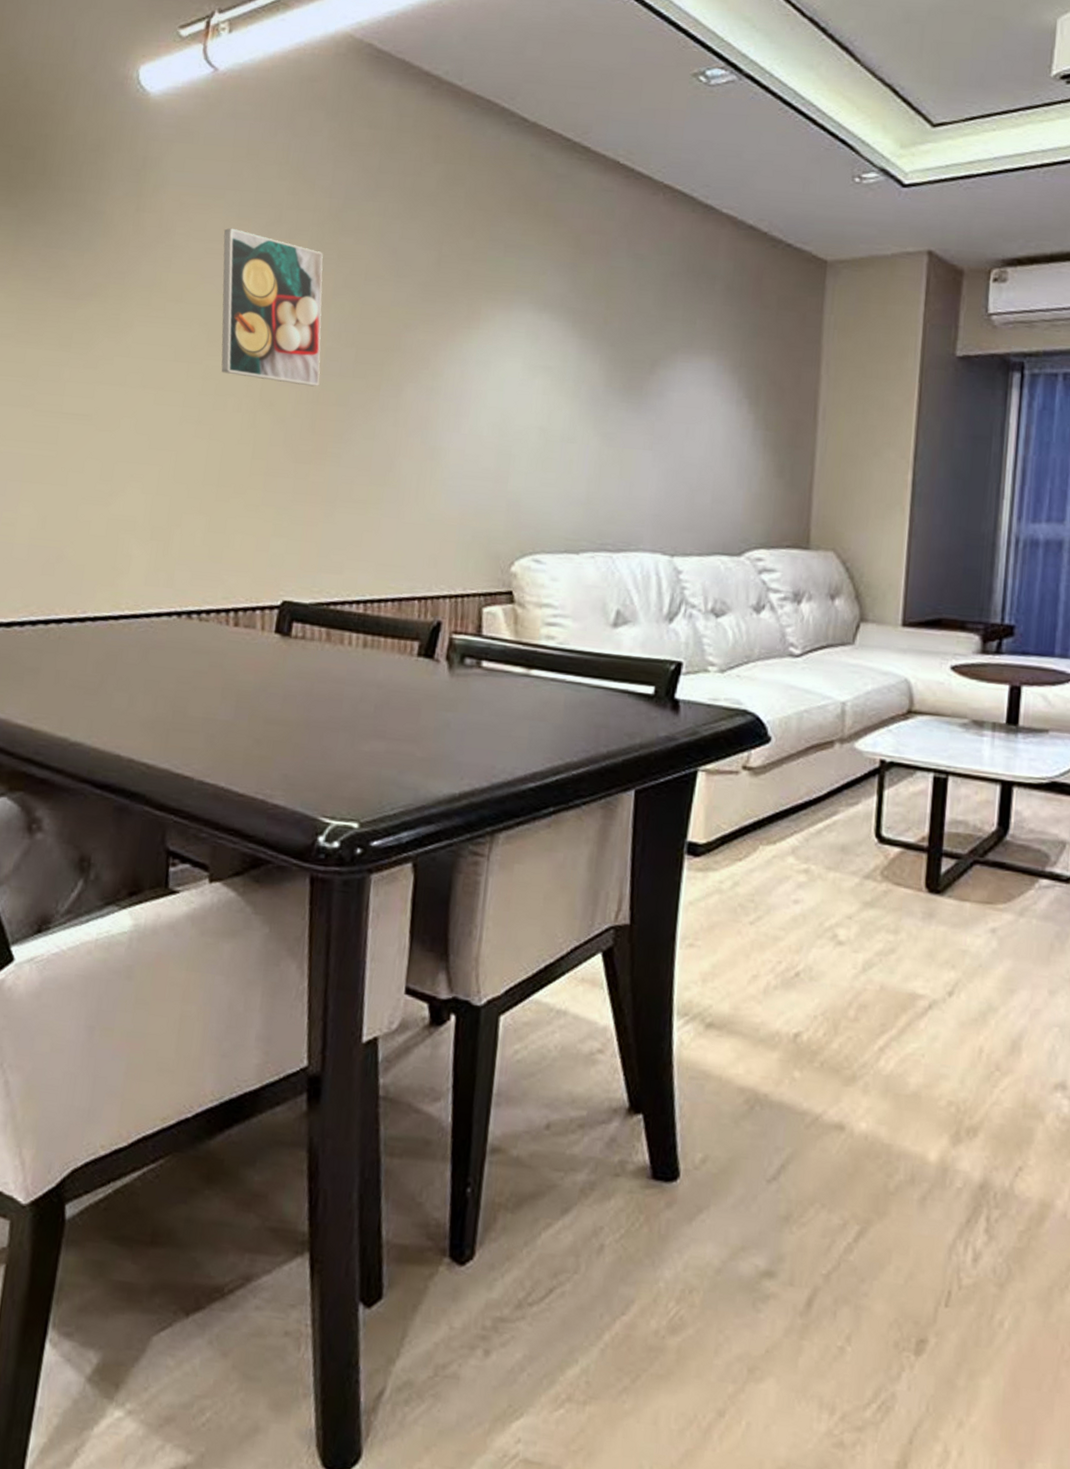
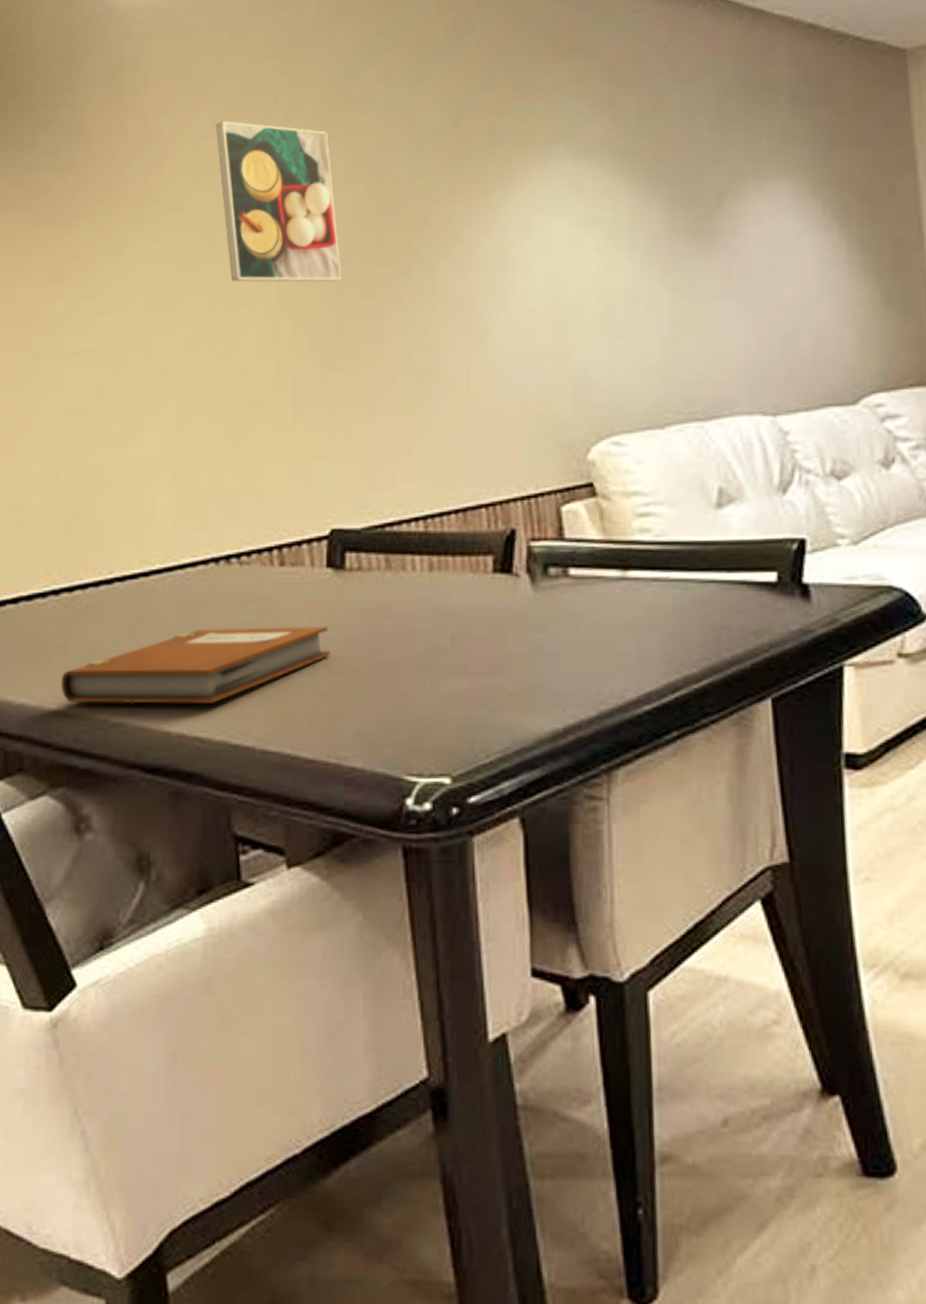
notebook: none [28,671,270,736] -> present [61,626,330,705]

